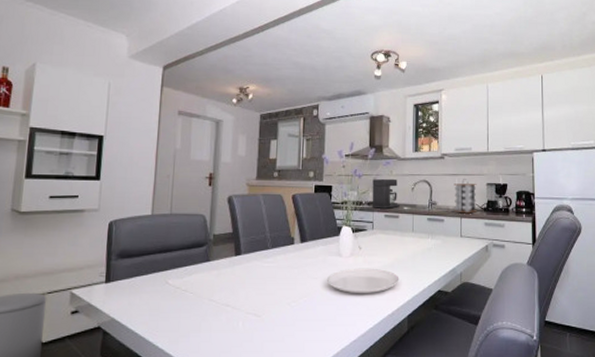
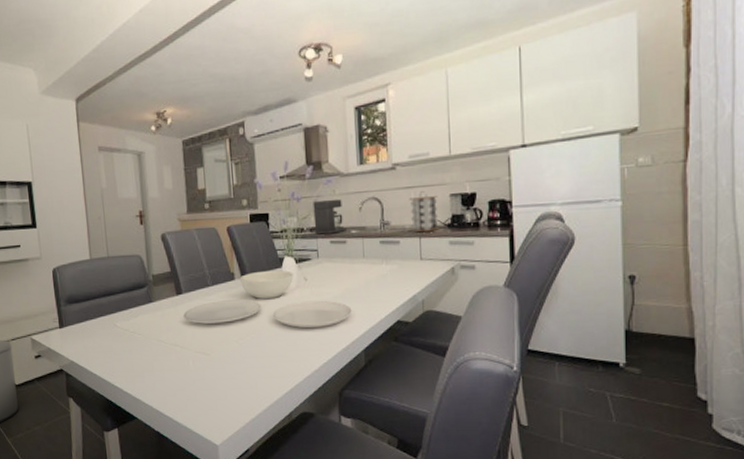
plate: none [239,262,316,285] -> present [183,299,261,324]
bowl: none [298,237,350,264] -> present [239,270,294,299]

